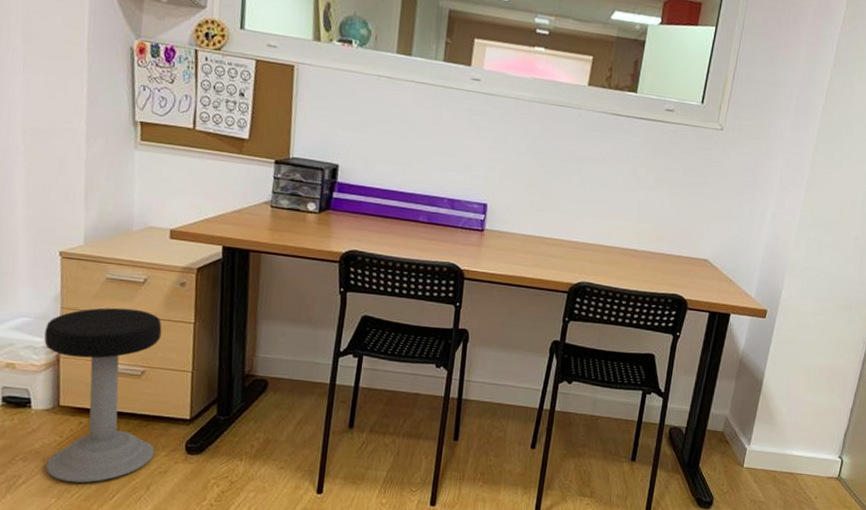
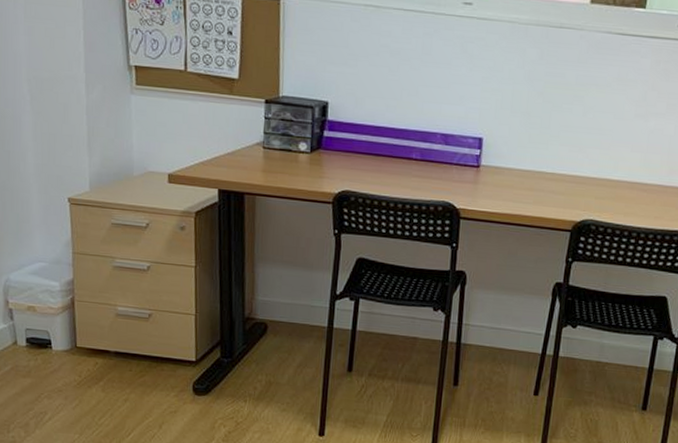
stool: present [44,307,162,483] -> none [59,252,166,421]

